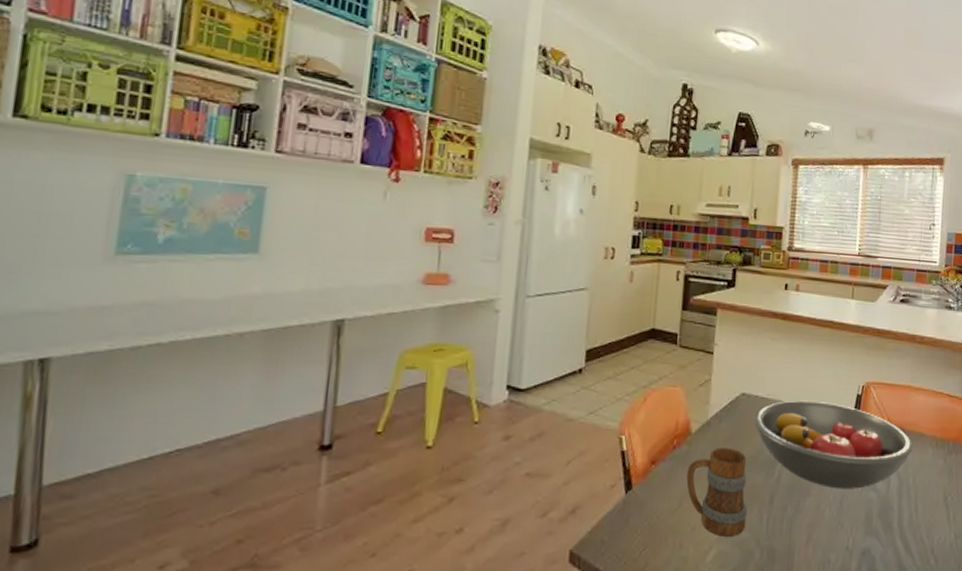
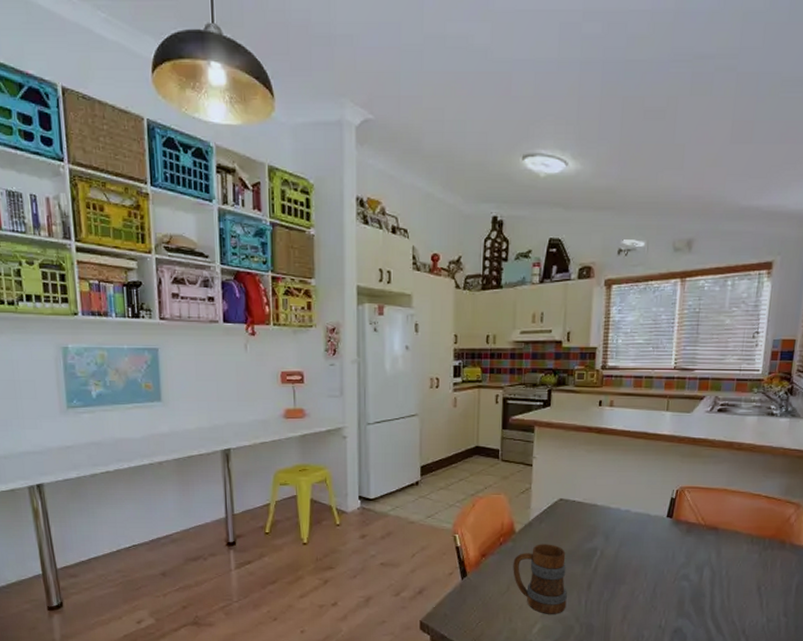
fruit bowl: present [754,400,913,489] -> none [571,503,727,579]

